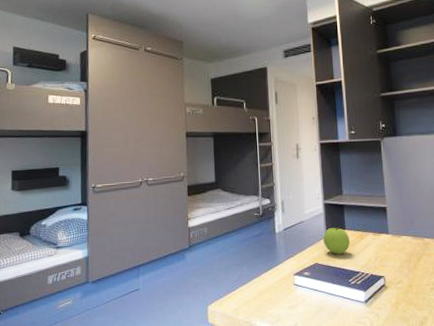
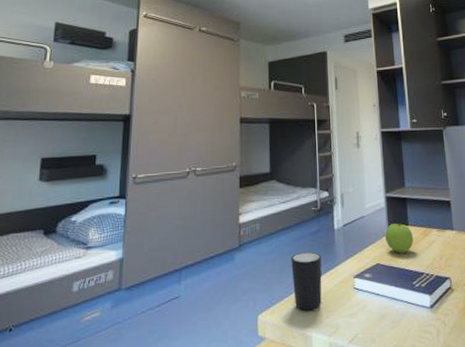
mug: none [236,252,265,303] -> present [291,252,322,311]

